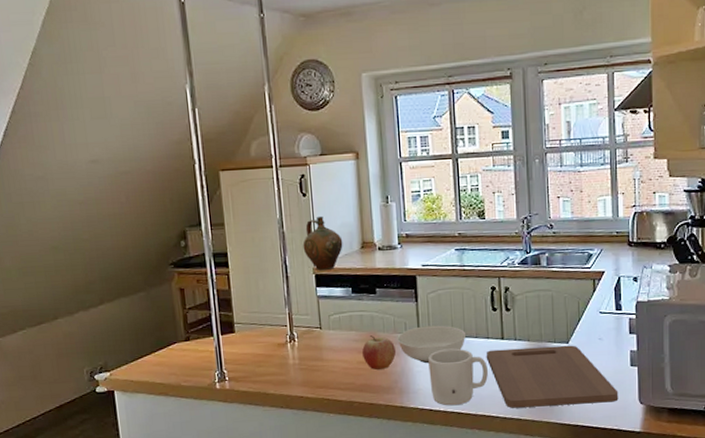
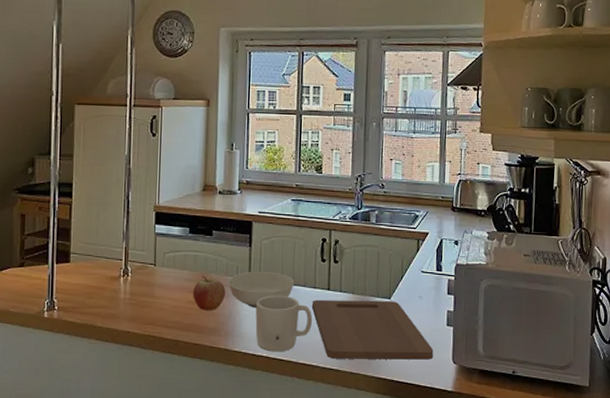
ceramic jug: present [303,215,343,270] -> none [147,156,186,208]

